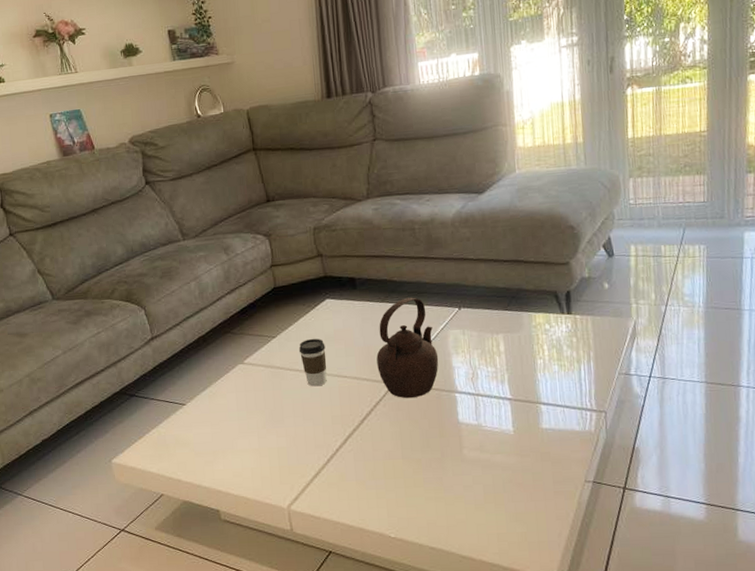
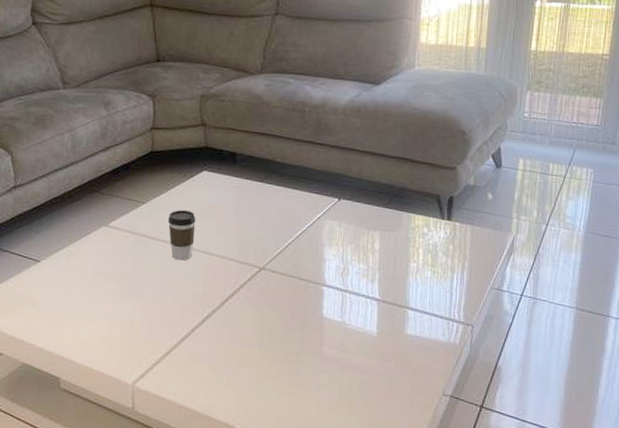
teapot: present [376,297,439,399] -> none [246,180,311,286]

